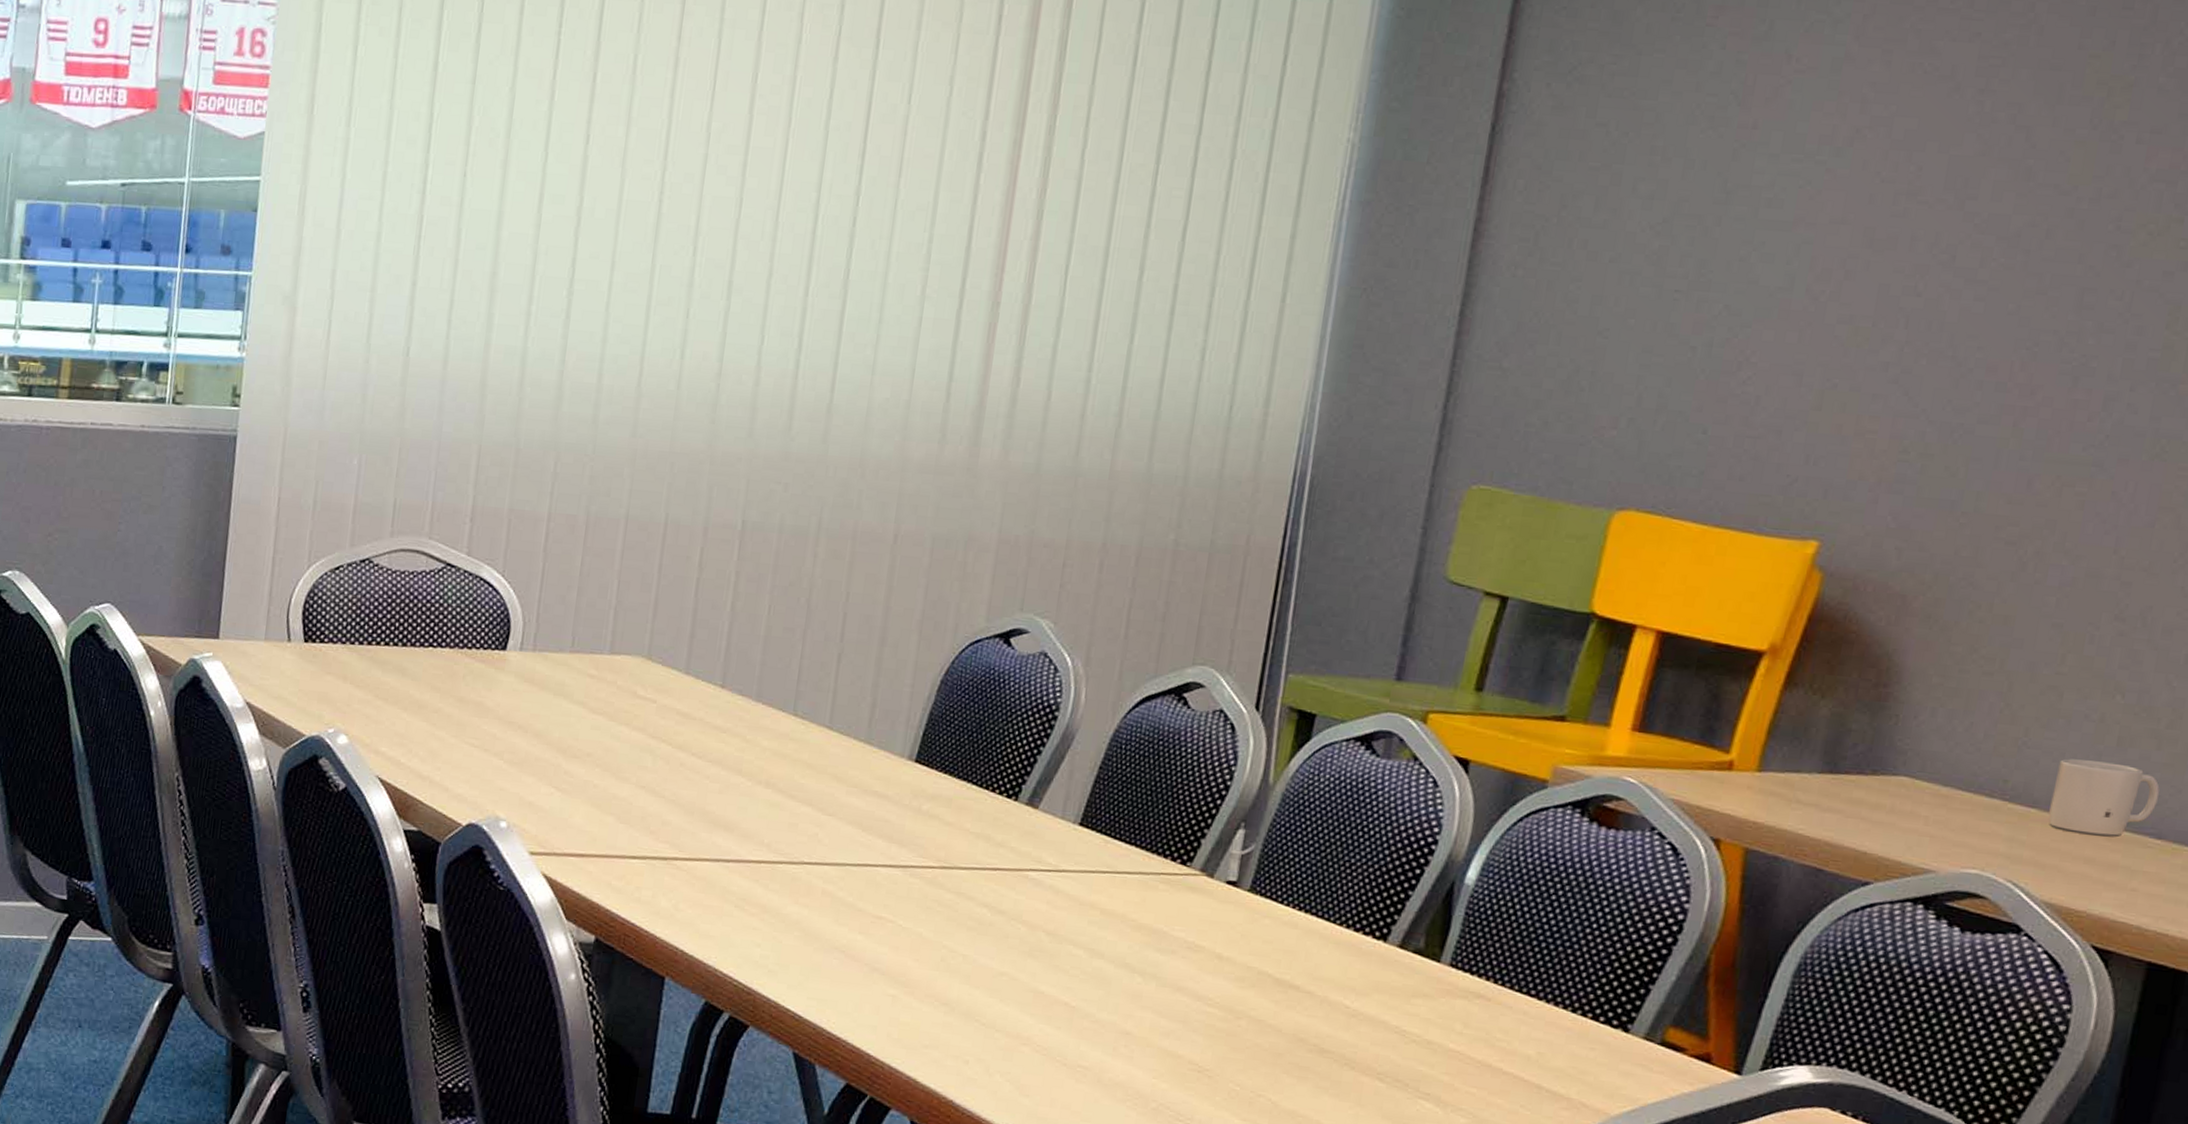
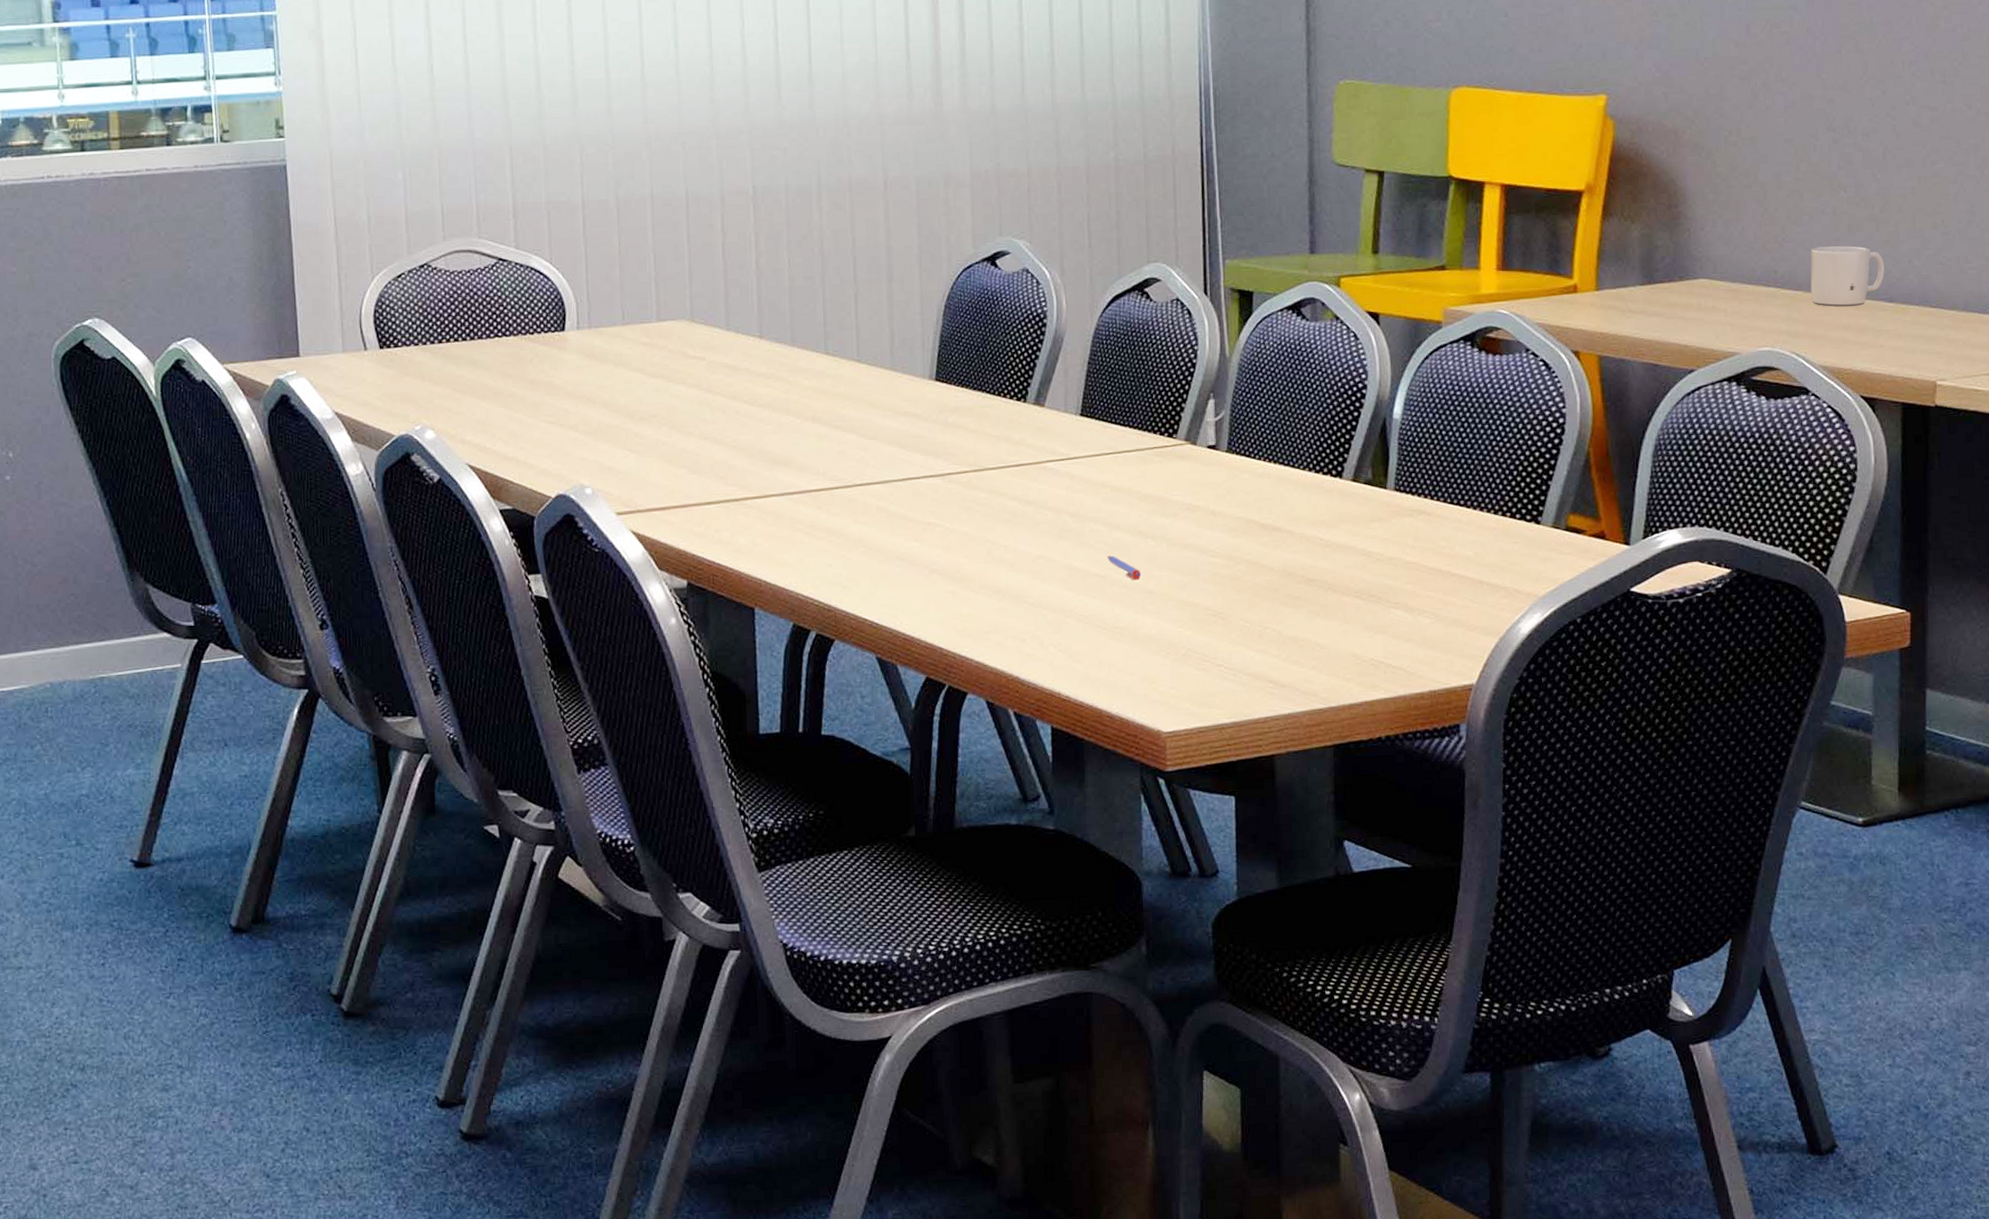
pen: none [1082,984,1120,1018] -> present [1107,555,1141,580]

